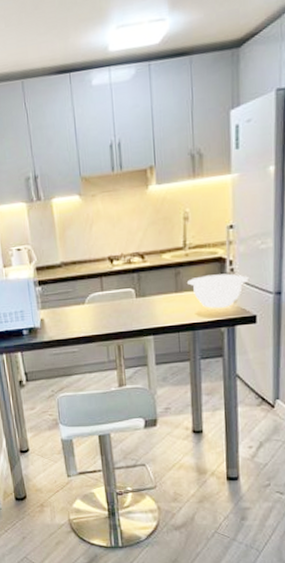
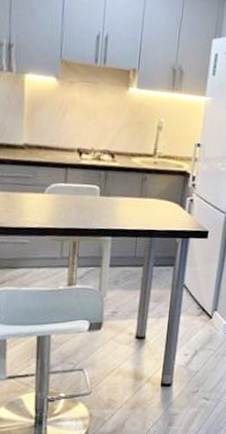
mixing bowl: present [188,273,248,308] -> none [152,186,206,220]

